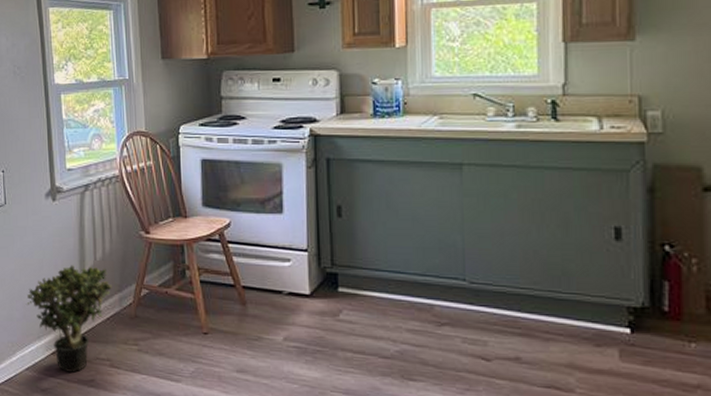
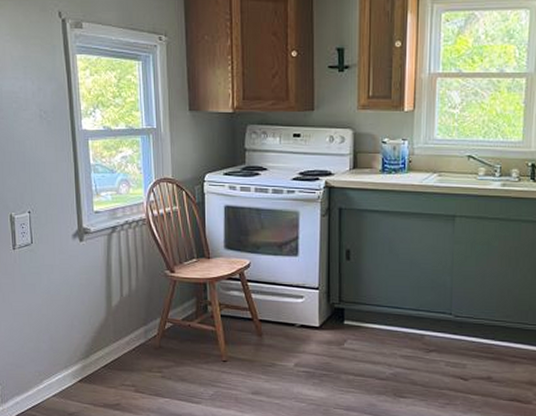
potted plant: present [25,265,113,373] -> none [52,301,139,398]

